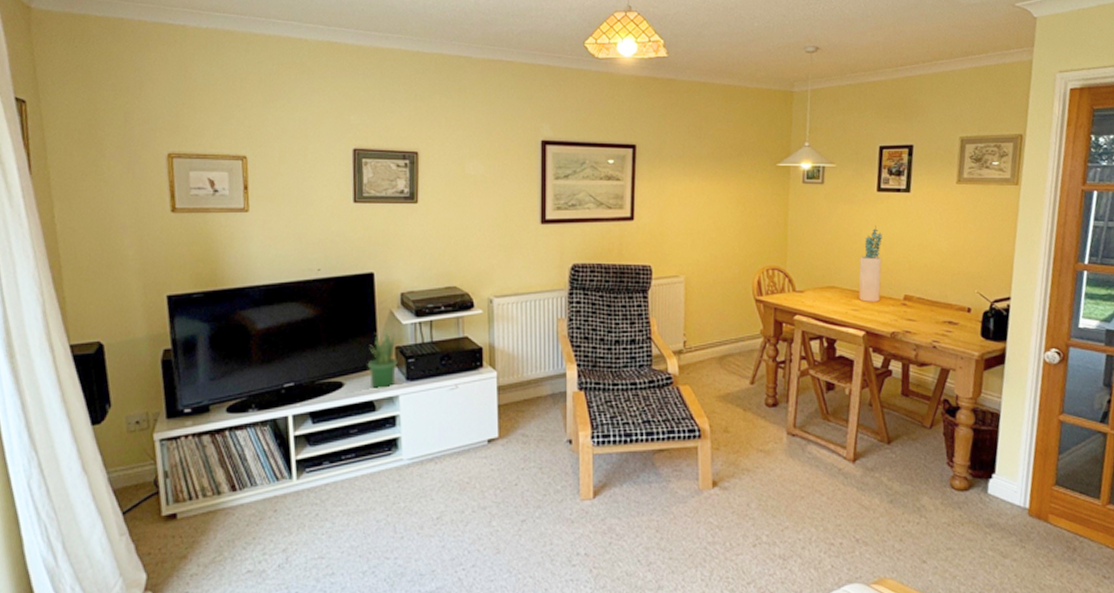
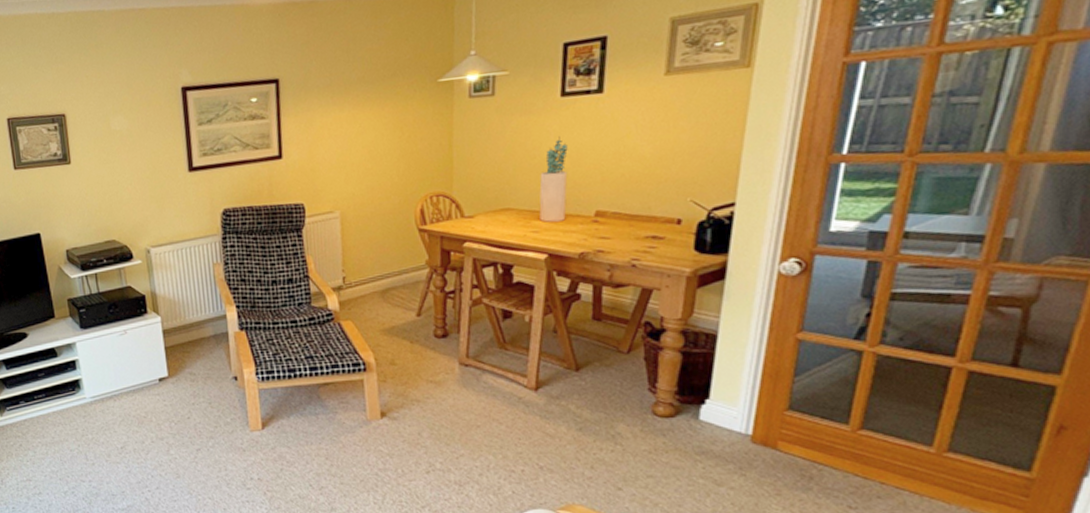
planter: present [367,330,398,390] -> none [45,284,71,338]

